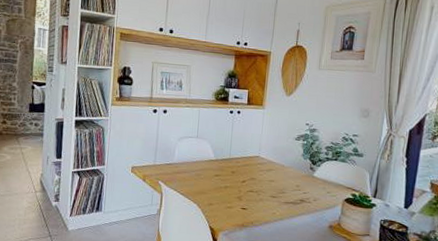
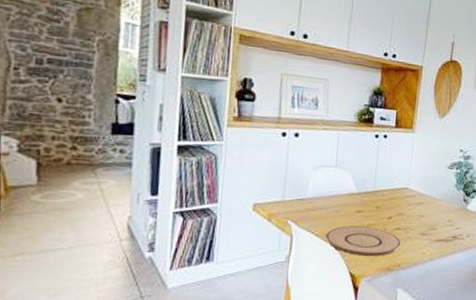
plate: none [189,187,254,215] -> present [326,226,401,257]

